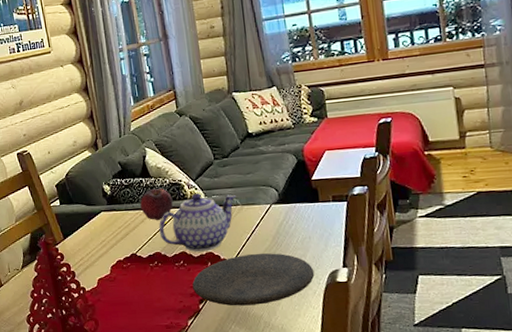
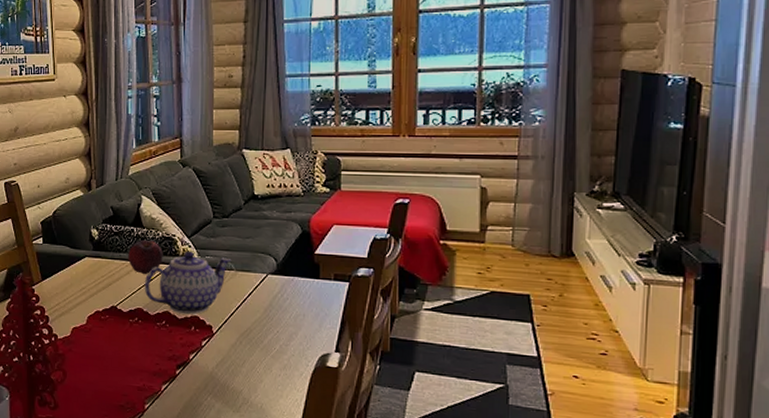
plate: present [192,253,315,306] -> none [172,323,304,380]

